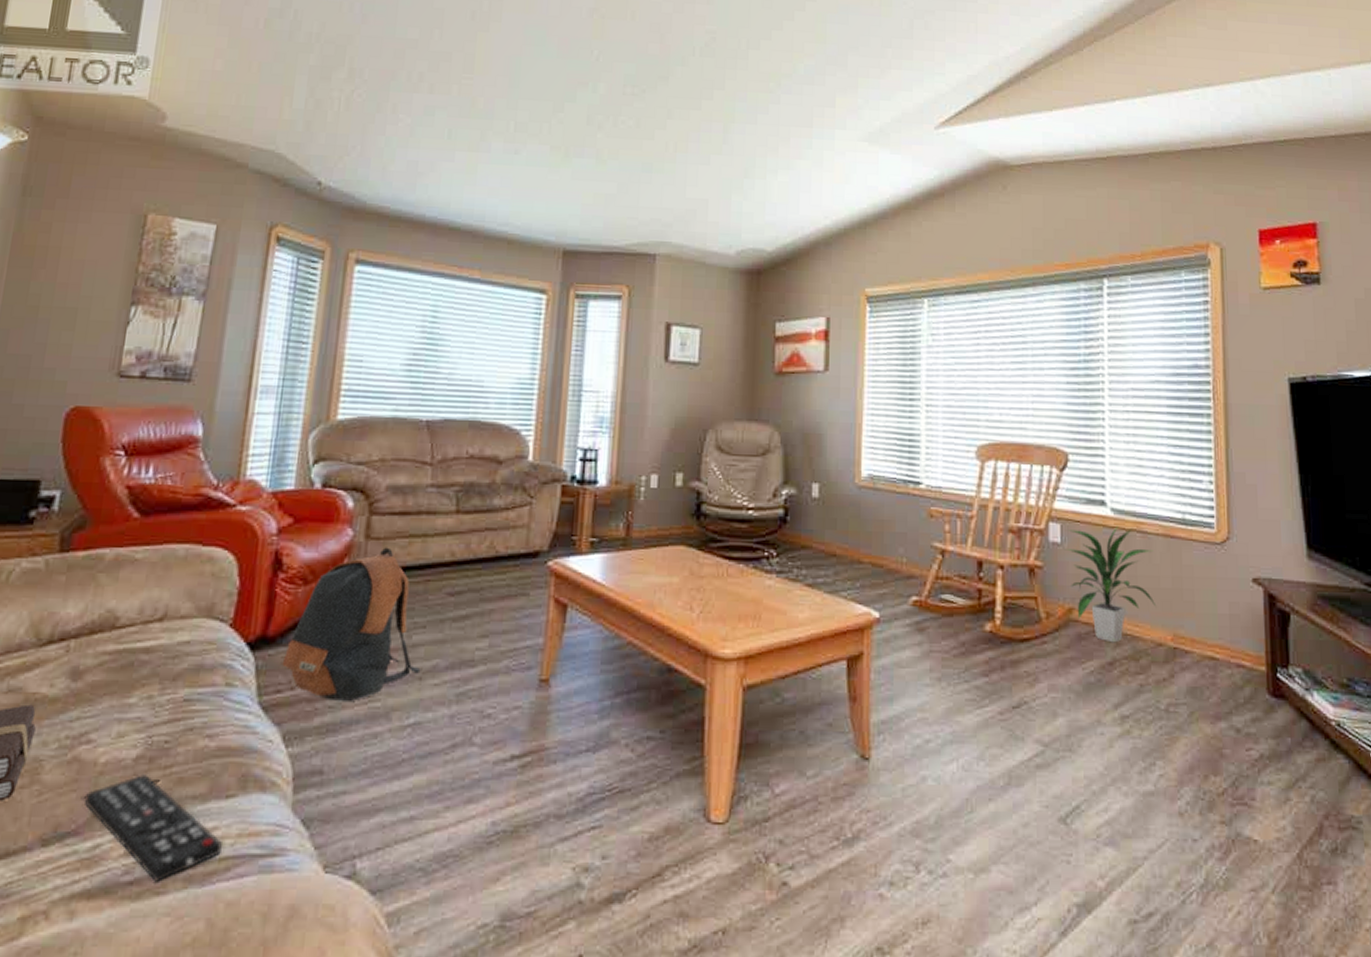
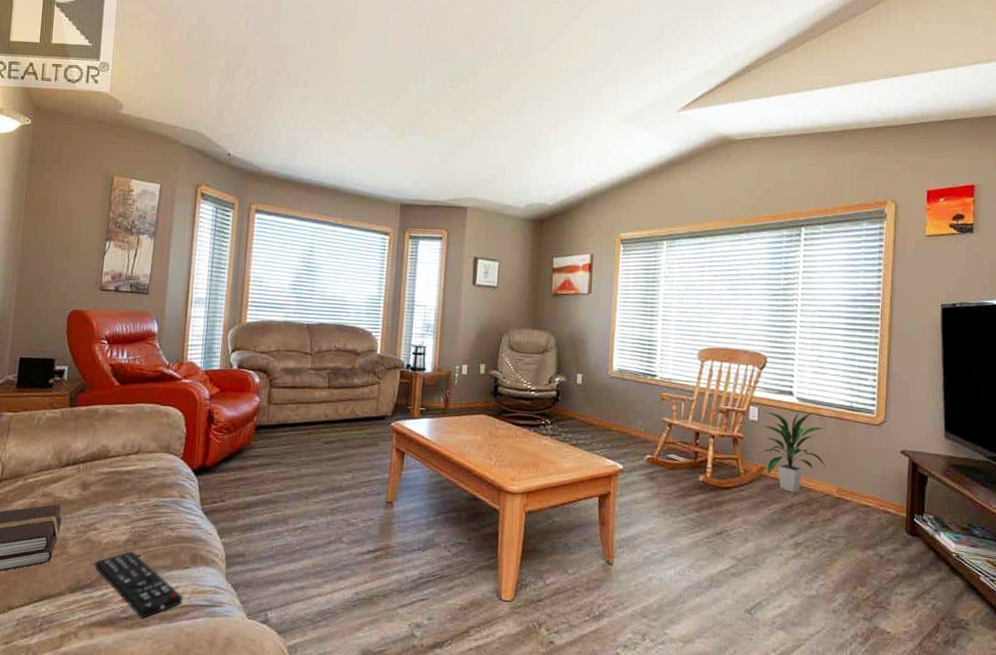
backpack: present [282,547,421,703] -> none [216,410,307,511]

